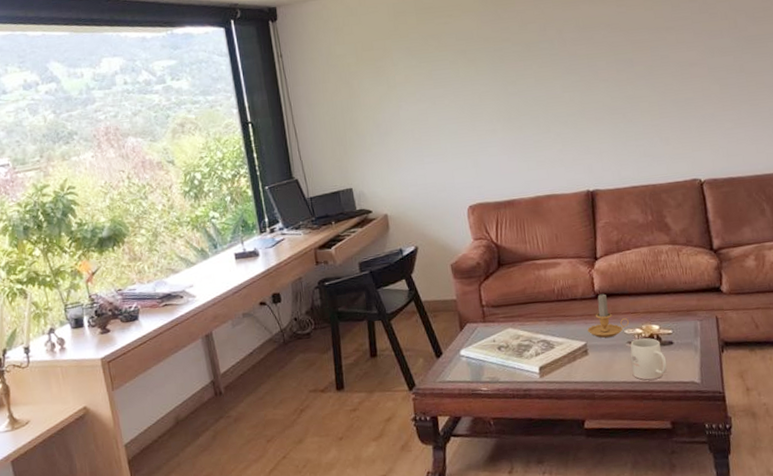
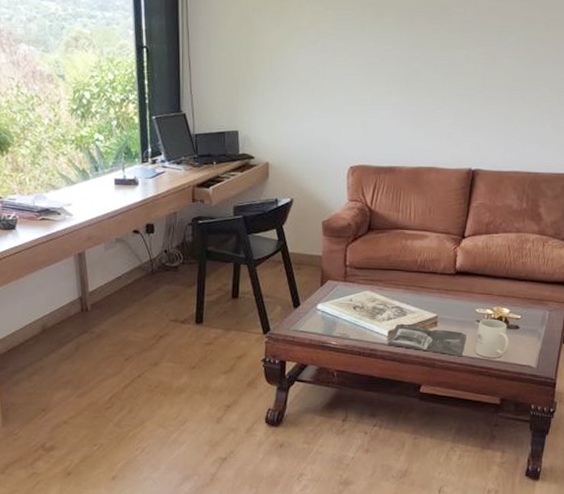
magazine: none [540,356,622,384] -> present [387,323,467,357]
candle: present [587,293,629,338] -> none [441,270,482,313]

